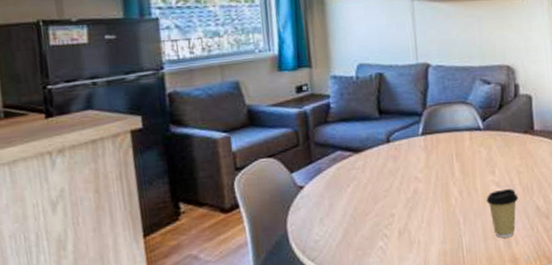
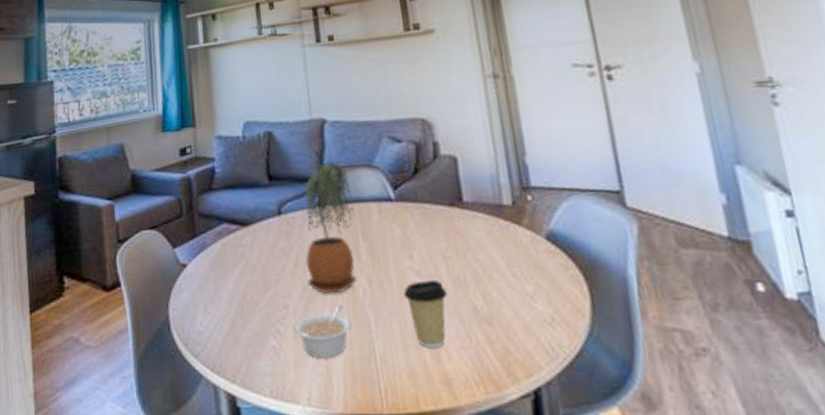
legume: none [399,211,445,253] -> present [295,305,352,358]
potted plant: none [410,99,451,204] -> present [304,162,357,295]

